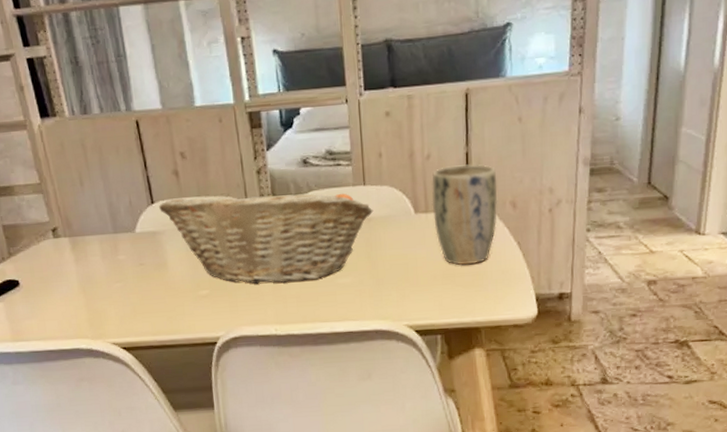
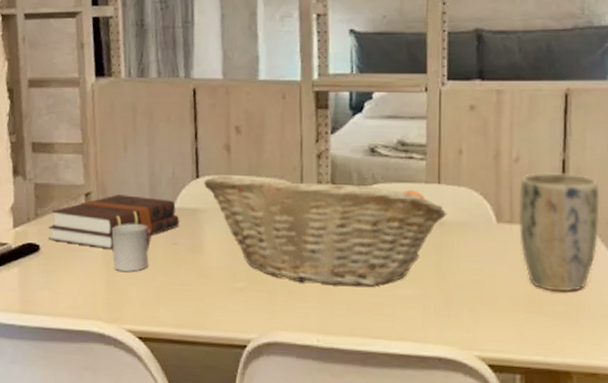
hardback book: none [23,226,143,276] -> present [48,195,180,249]
cup: none [82,251,121,294] -> present [112,224,152,272]

